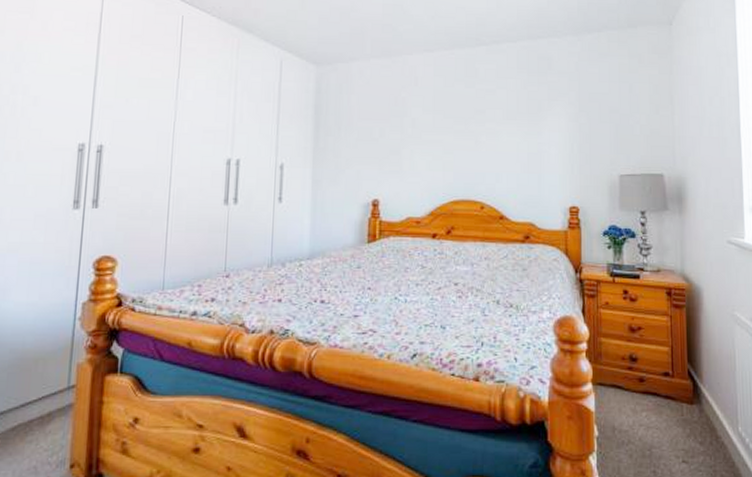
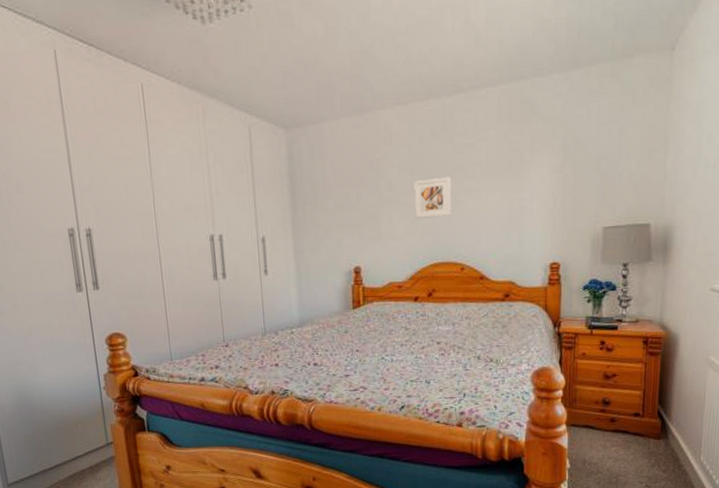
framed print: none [436,118,472,156] -> present [414,176,451,218]

